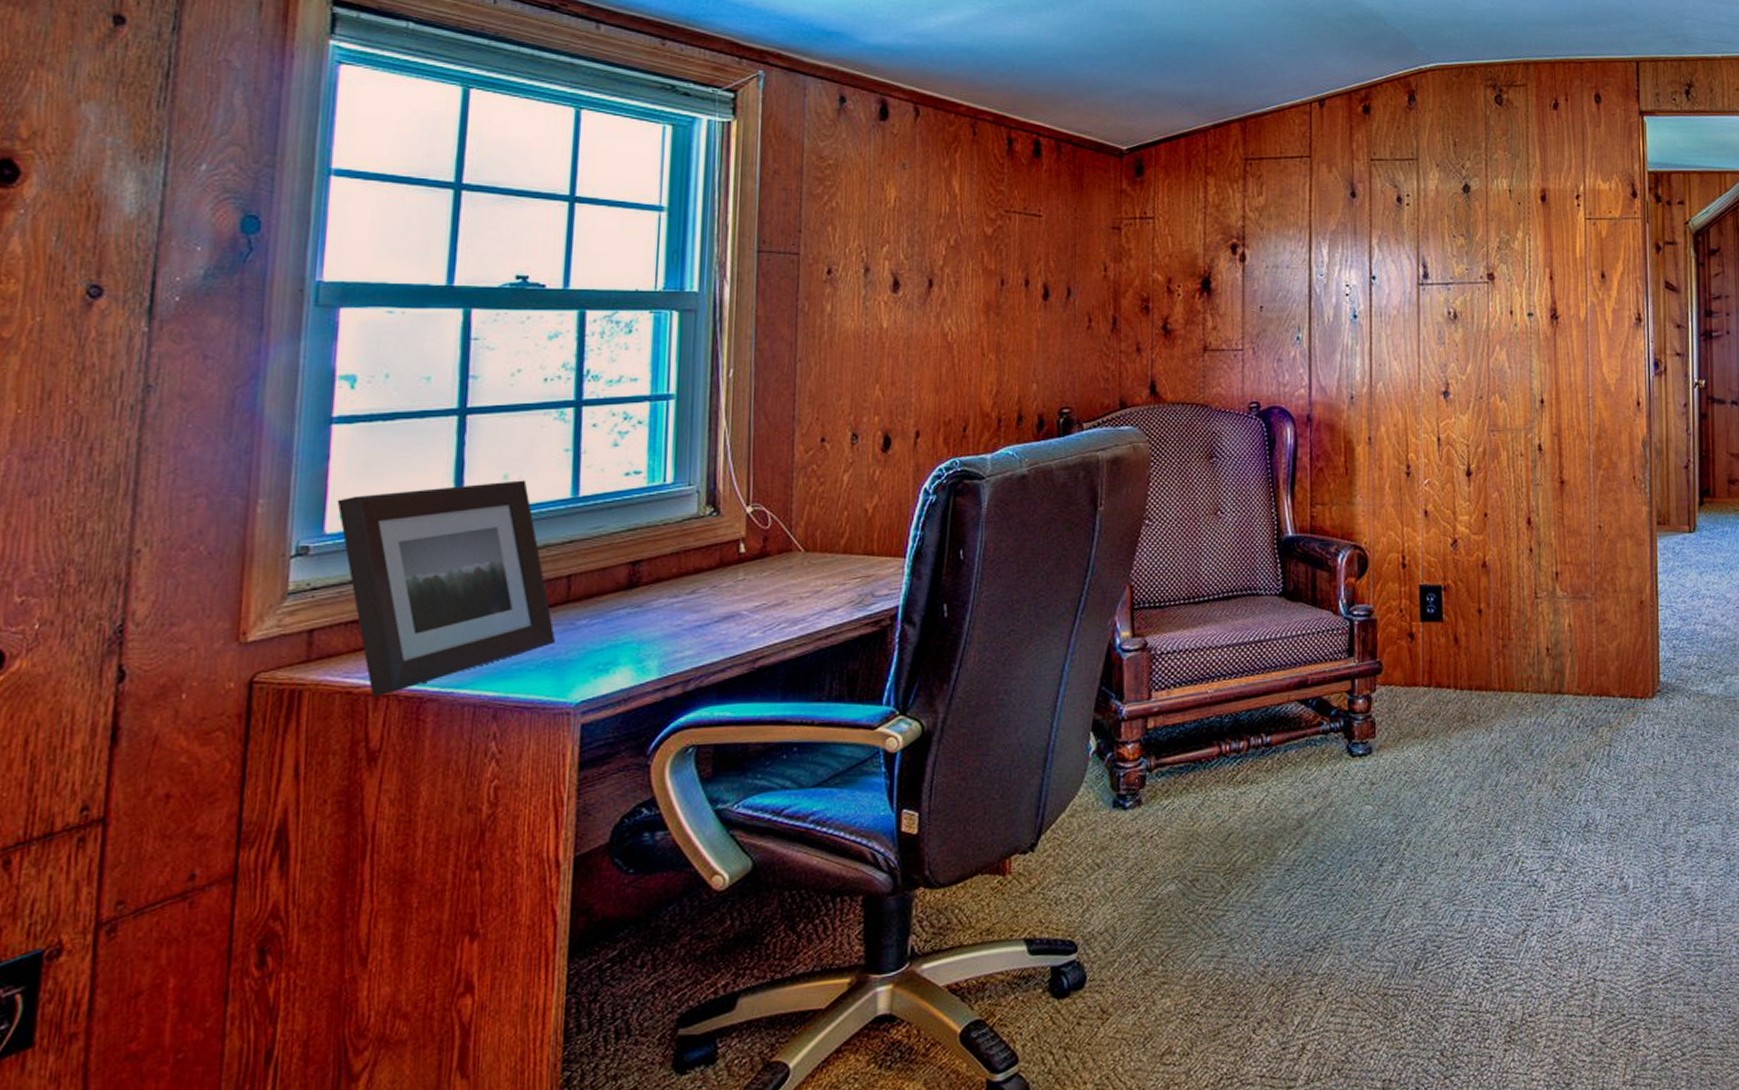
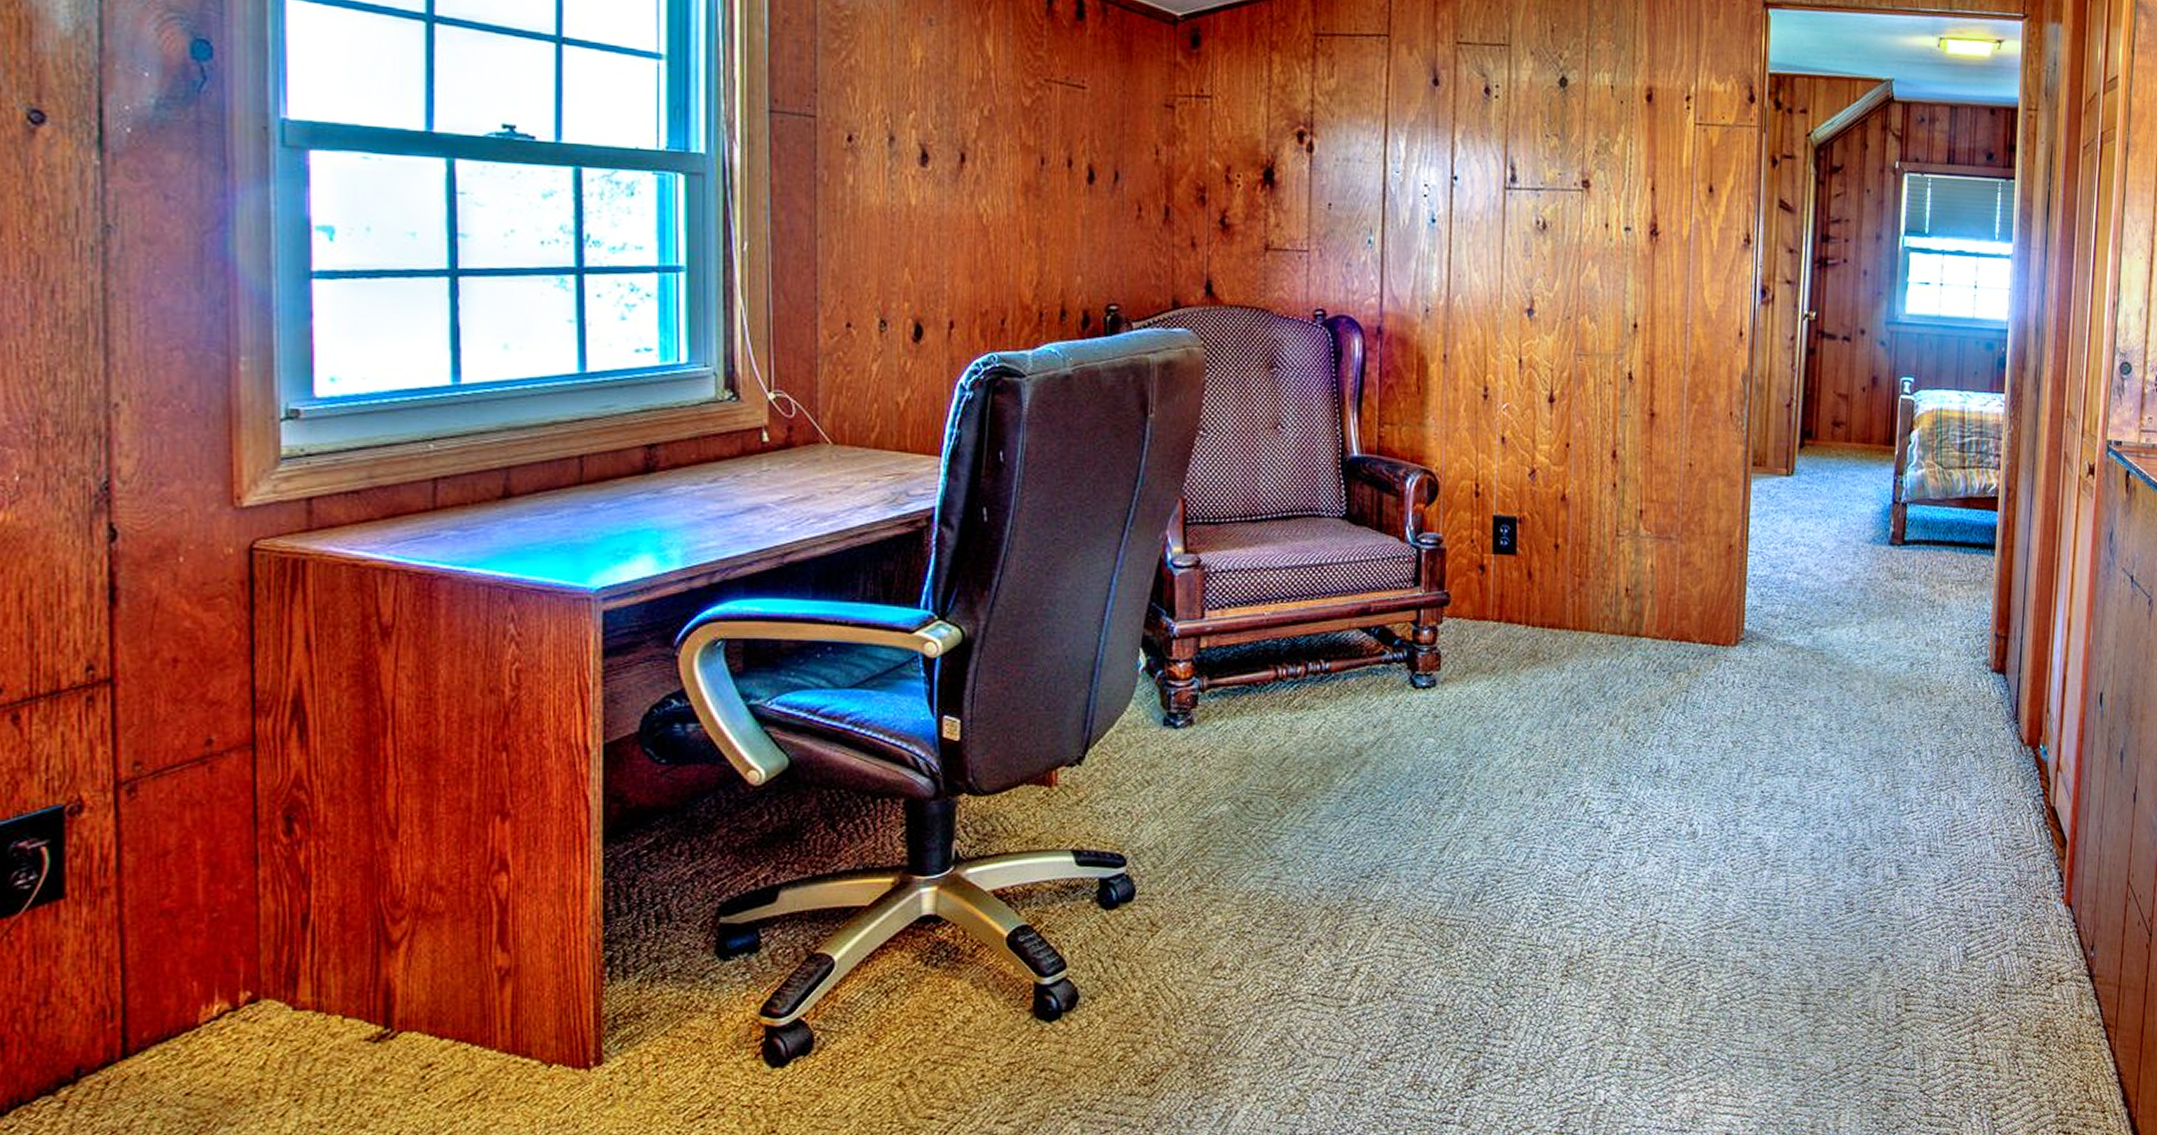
picture frame: present [337,480,555,697] -> none [325,351,569,571]

